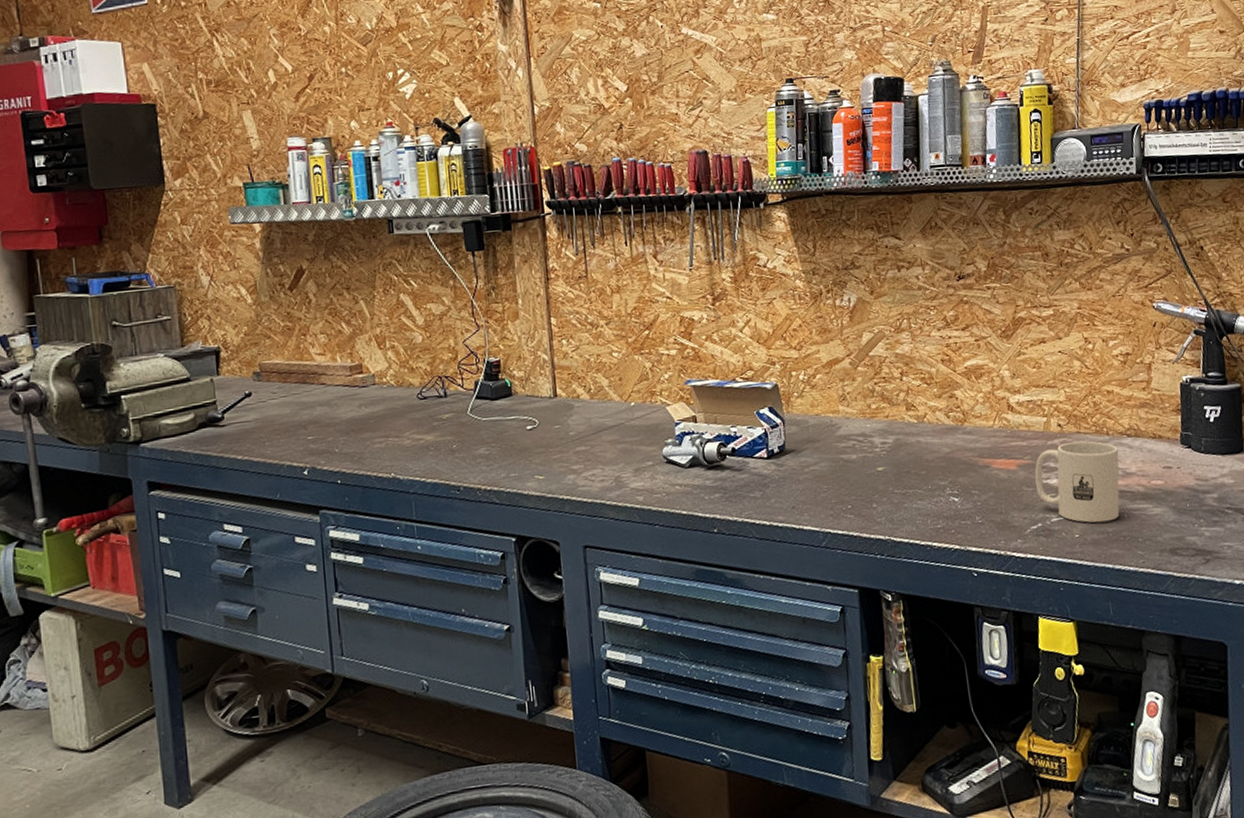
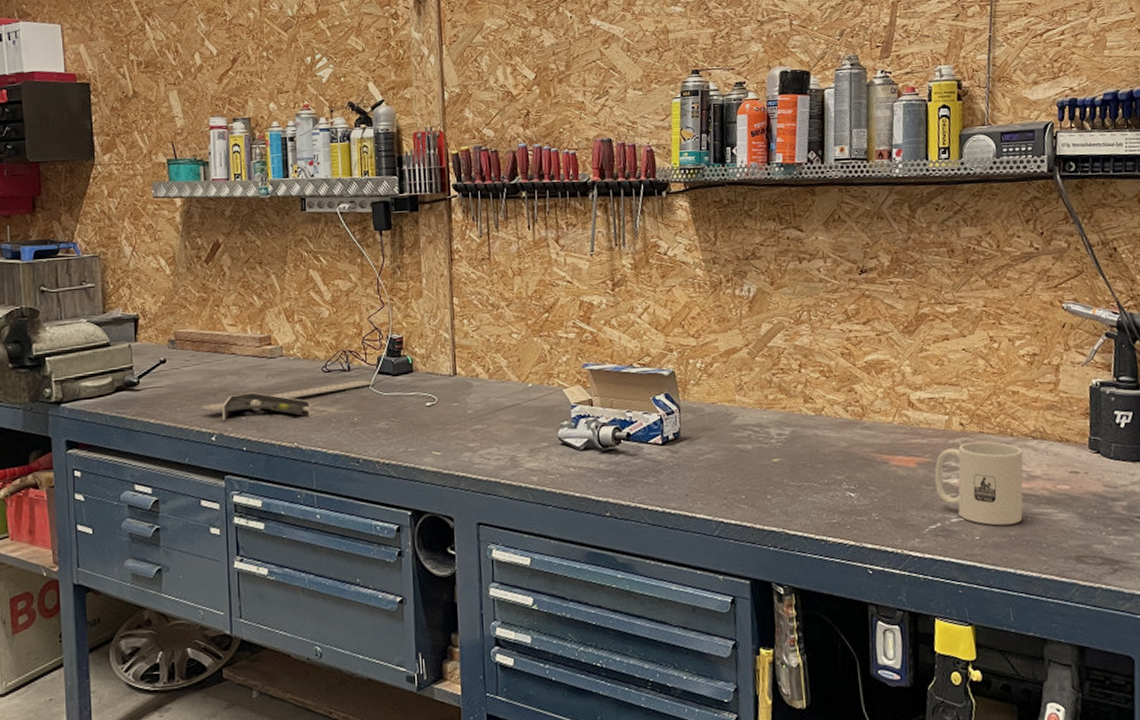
combination square: none [292,405,473,454] -> present [202,380,375,421]

